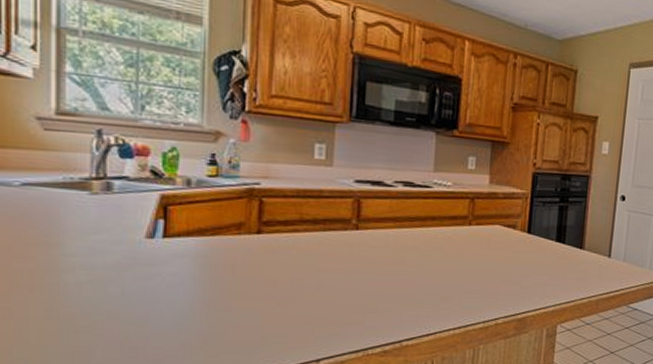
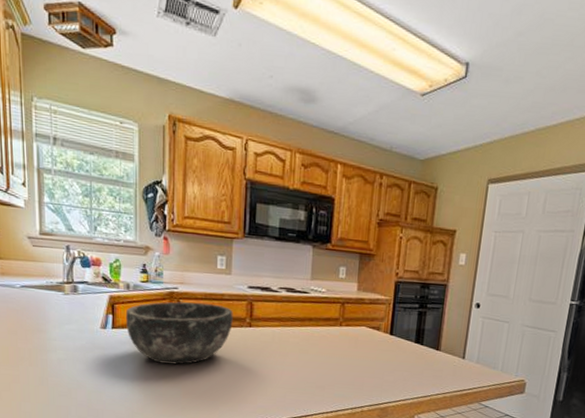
bowl: none [183,200,335,281] -> present [125,301,233,365]

